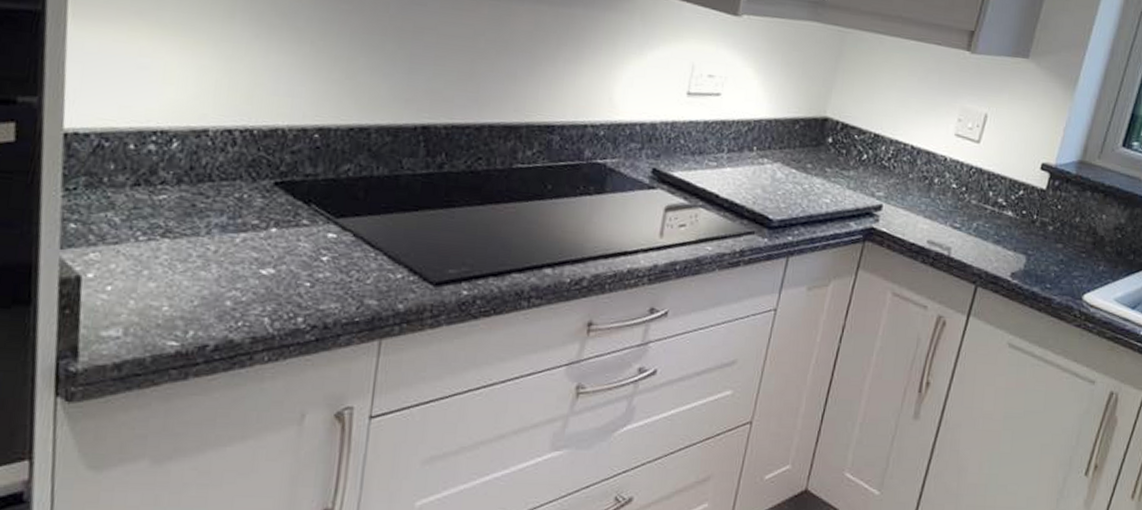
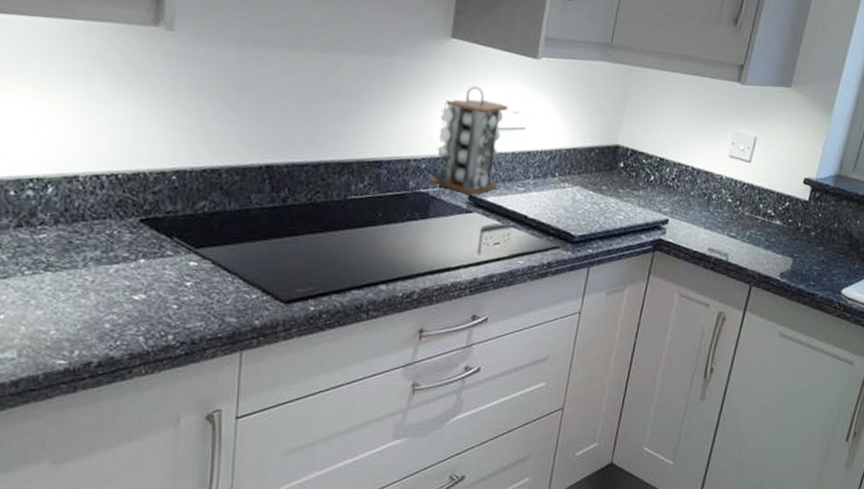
spice rack: none [607,44,703,168] -> present [428,86,509,194]

